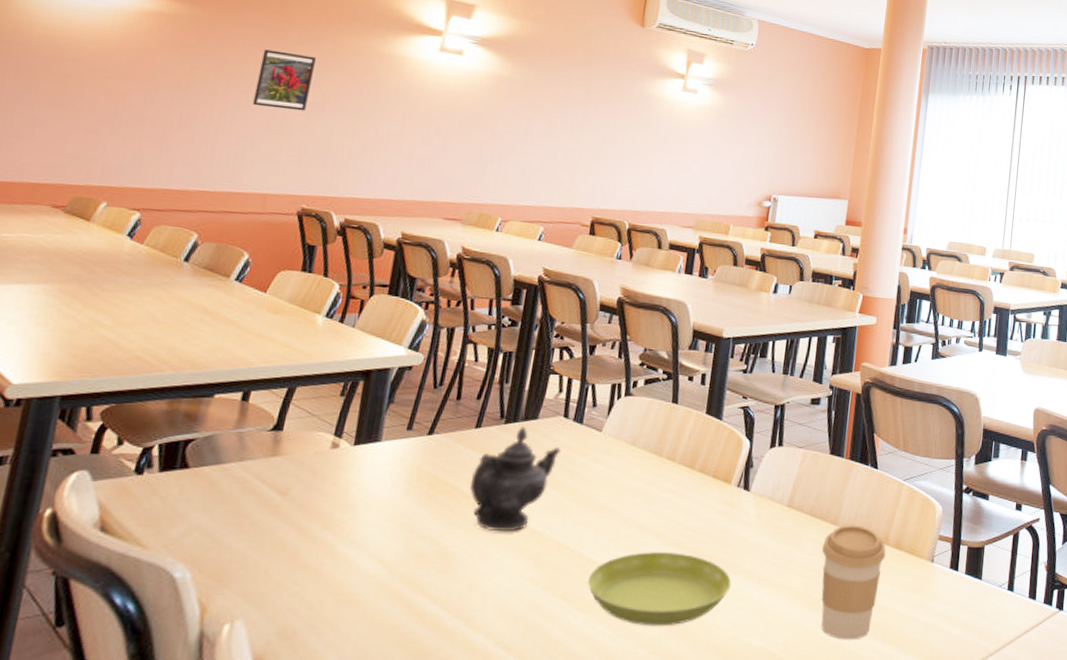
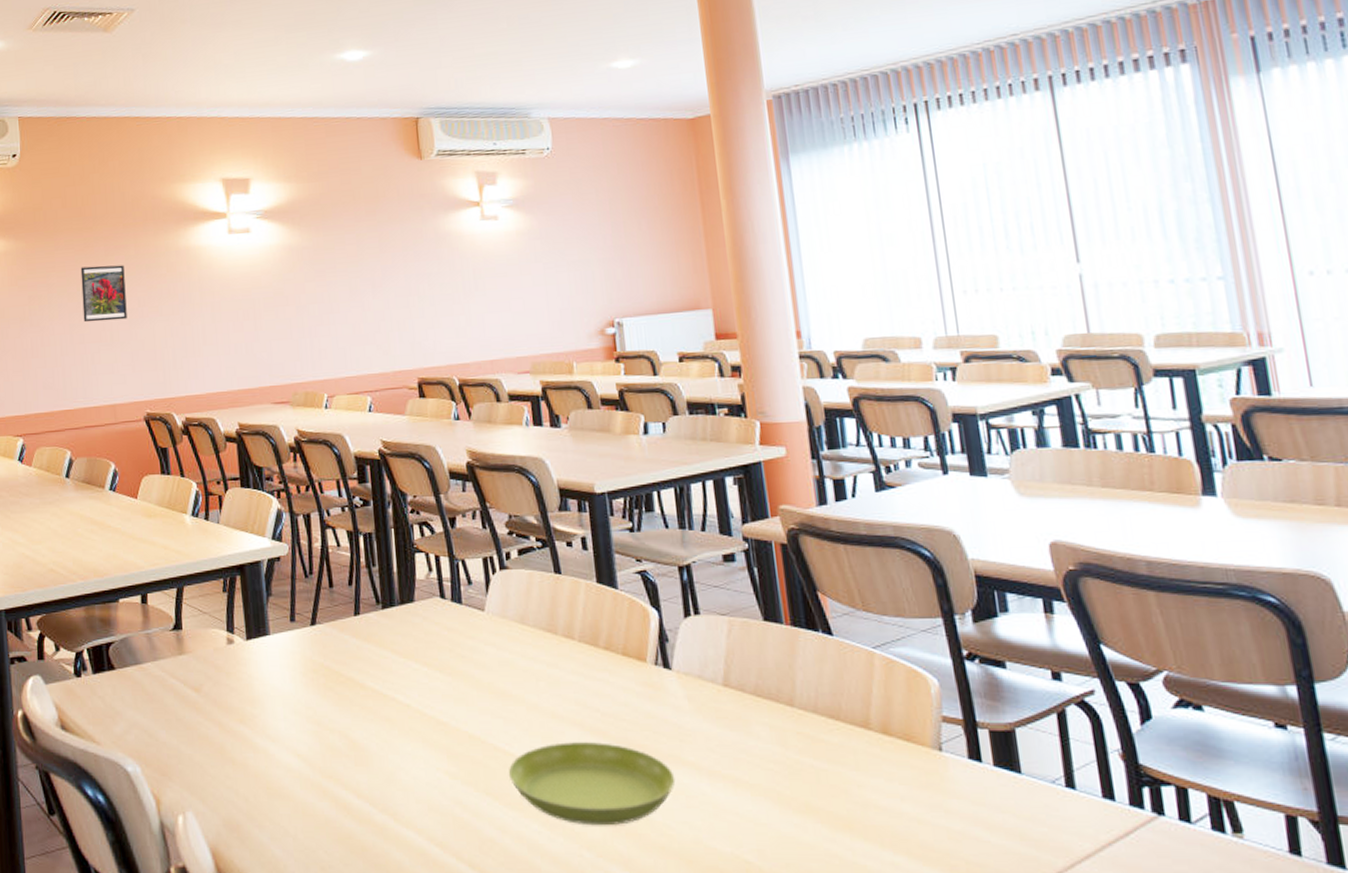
teapot: present [469,427,561,532] -> none [363,611,446,723]
coffee cup: present [821,525,886,640] -> none [781,706,872,848]

